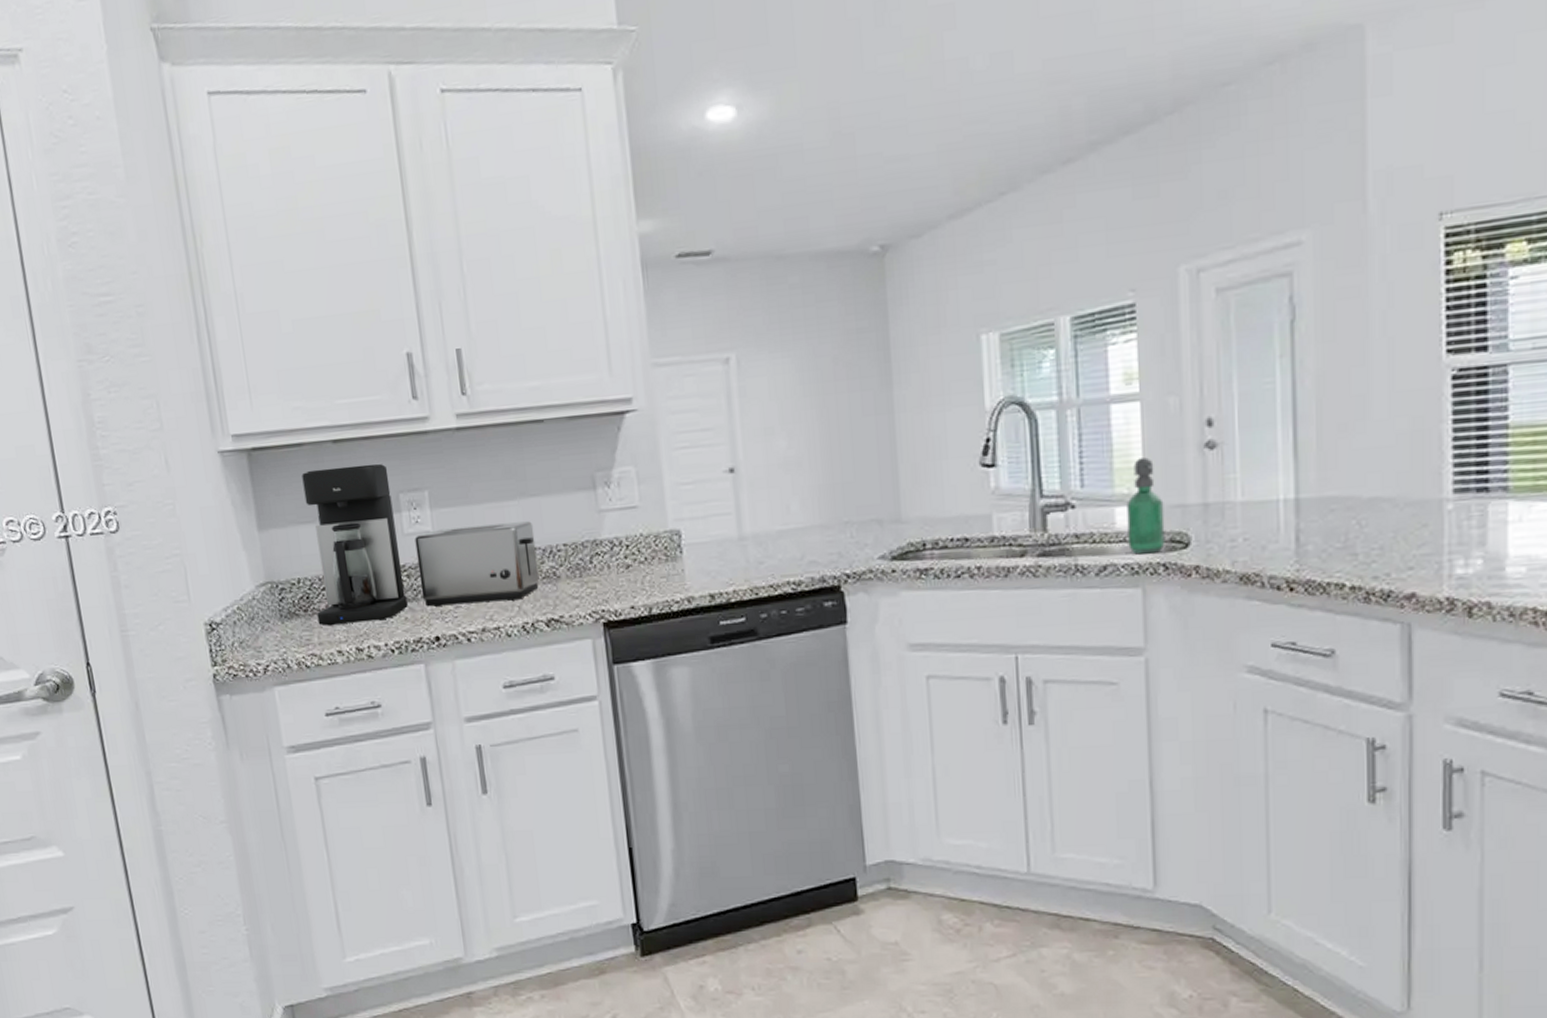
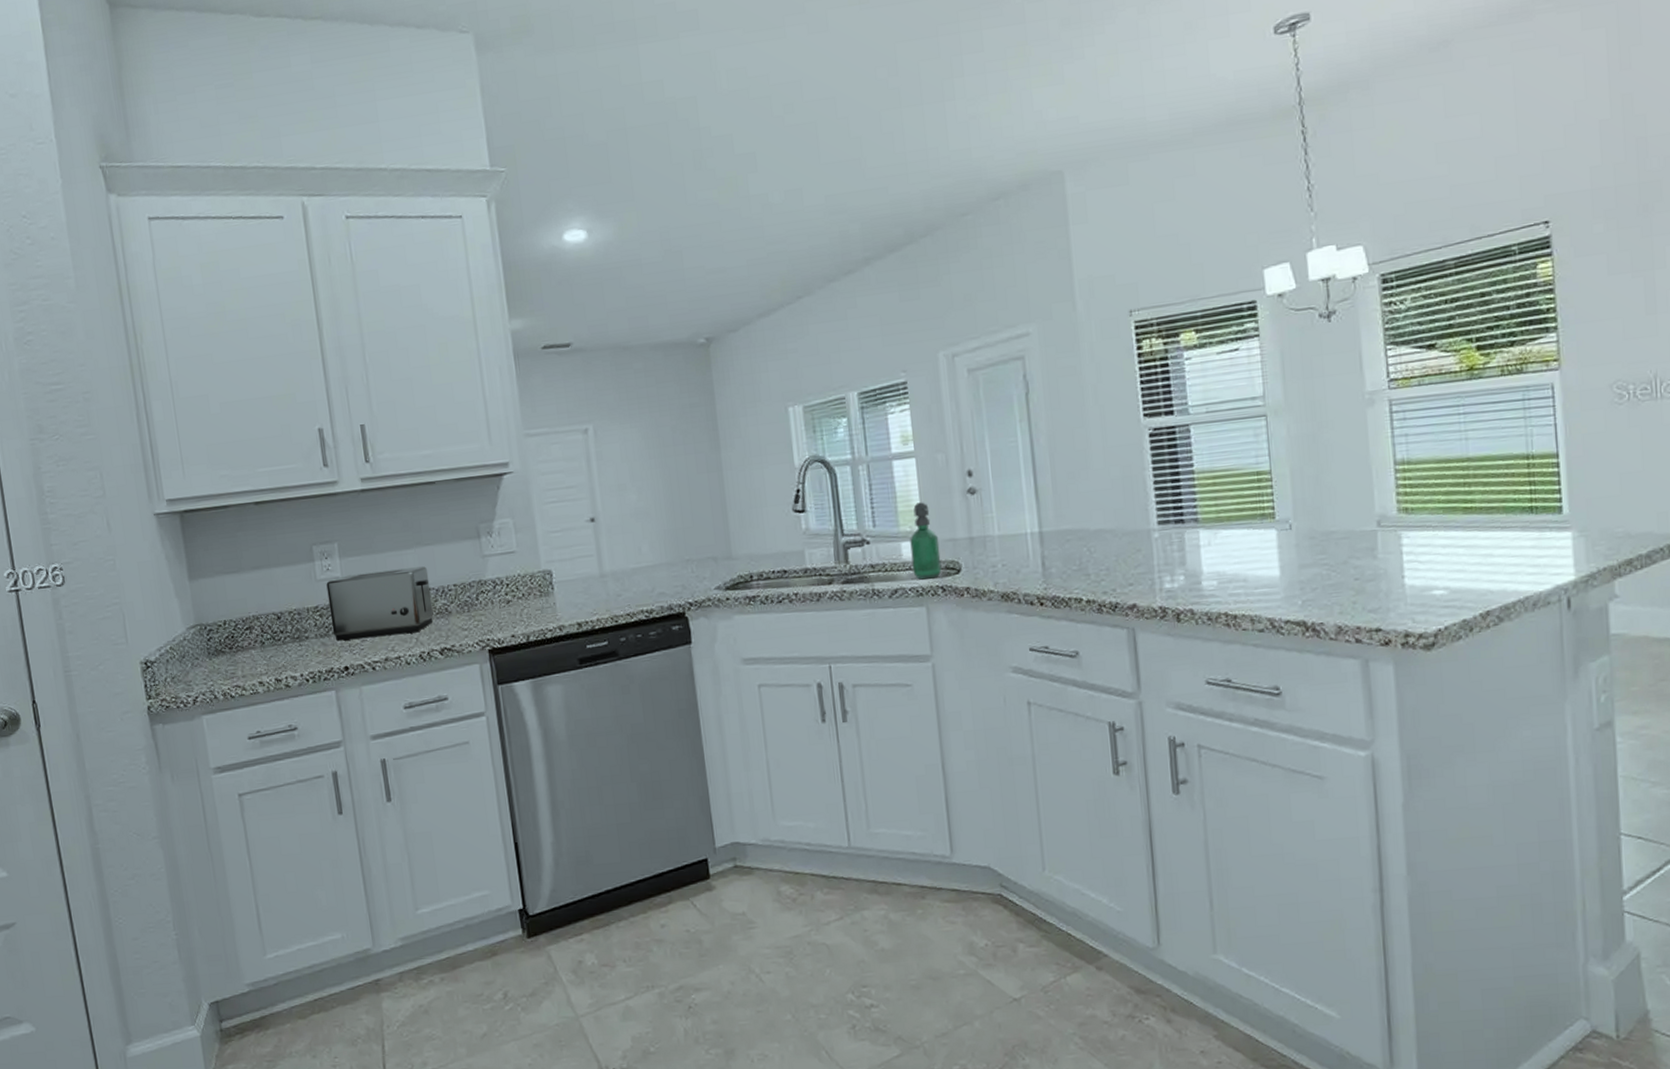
coffee maker: present [301,464,408,626] -> none [227,521,321,661]

